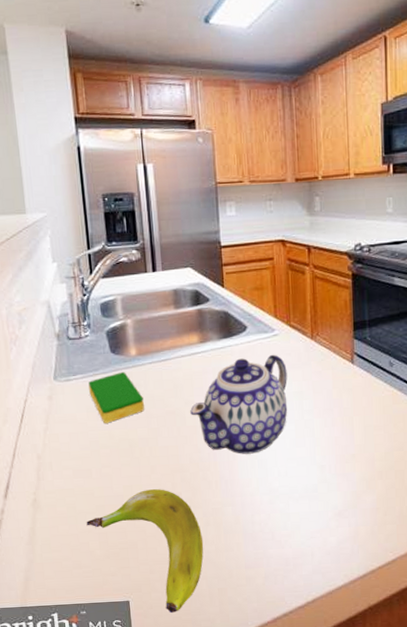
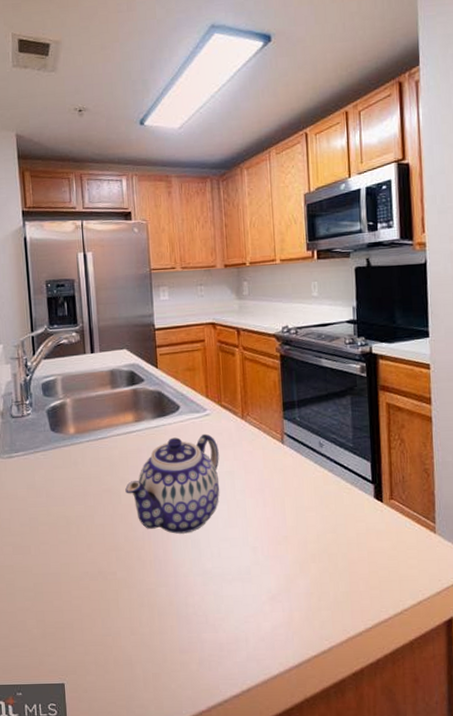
banana: present [86,489,203,614] -> none [24,568,138,699]
dish sponge: present [88,371,144,424] -> none [29,449,82,500]

